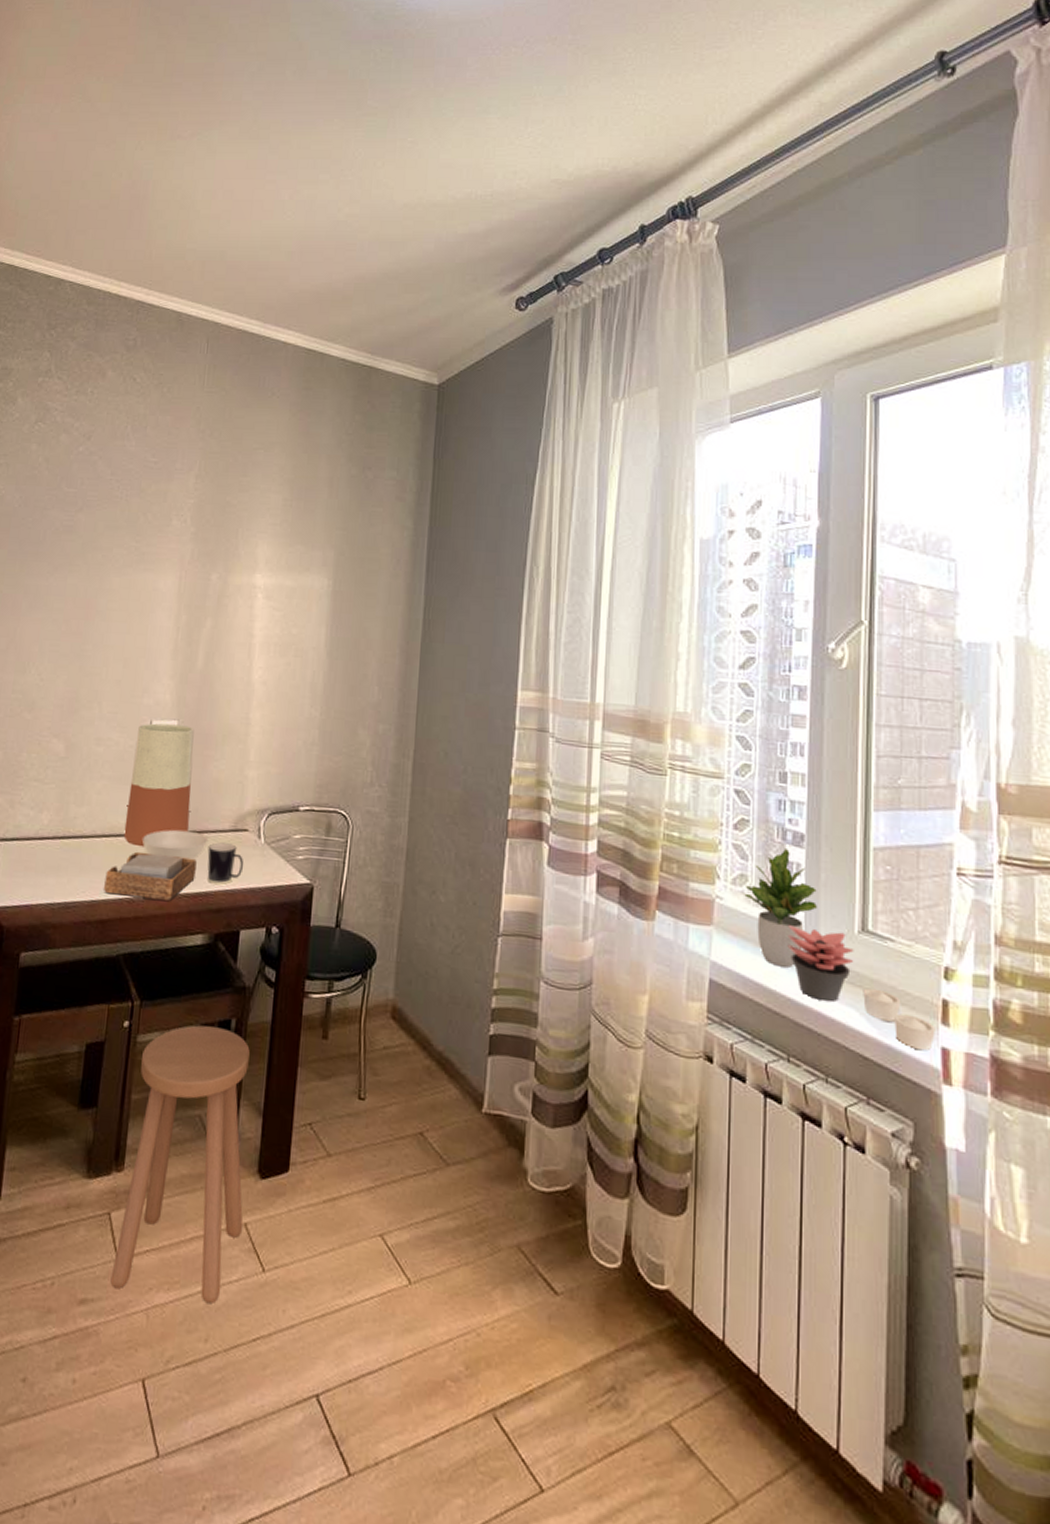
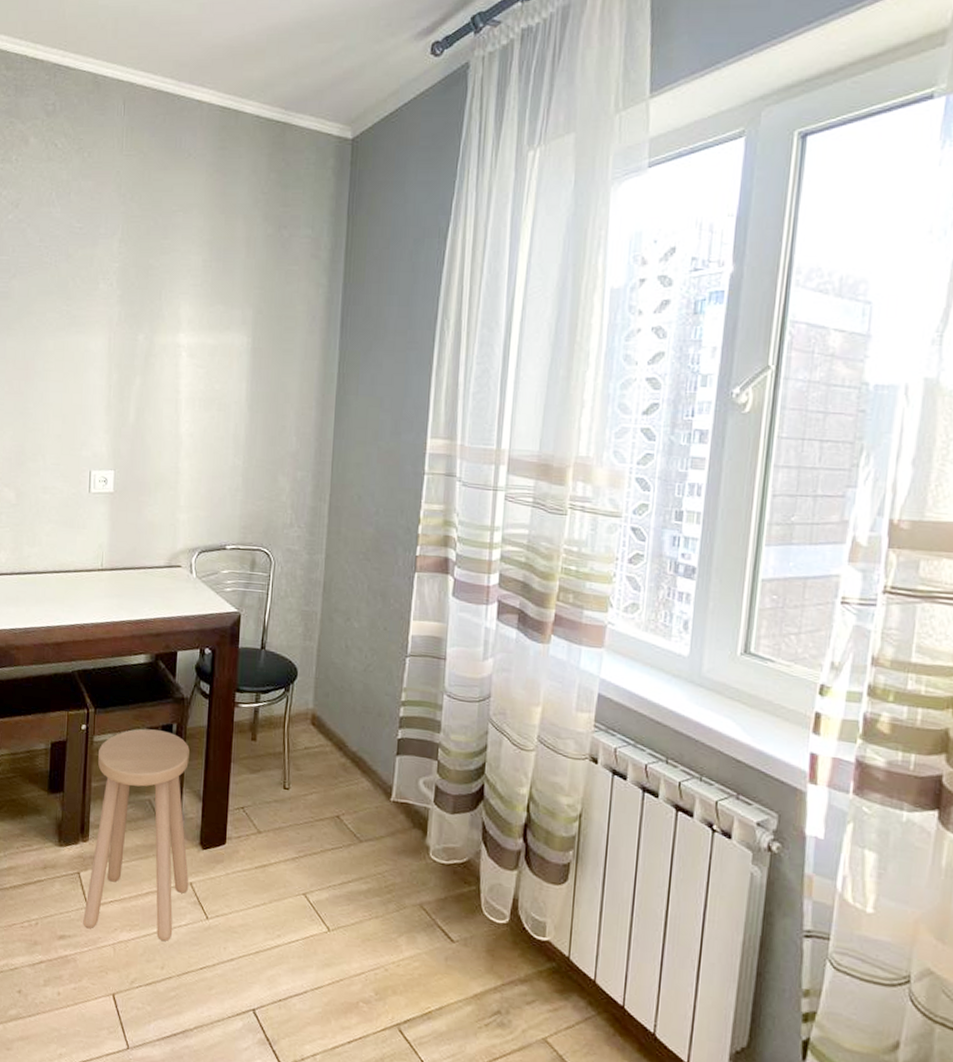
napkin holder: present [104,851,197,902] -> none [58,585,137,627]
vase: present [123,723,194,847] -> none [72,473,130,581]
bowl: present [142,829,209,860] -> none [88,566,147,592]
mug: present [207,842,244,885] -> none [146,577,179,614]
potted plant: present [743,847,818,968] -> none [633,579,704,684]
succulent plant: present [787,925,854,1002] -> none [673,648,736,714]
candle: present [863,988,935,1052] -> none [740,702,806,756]

